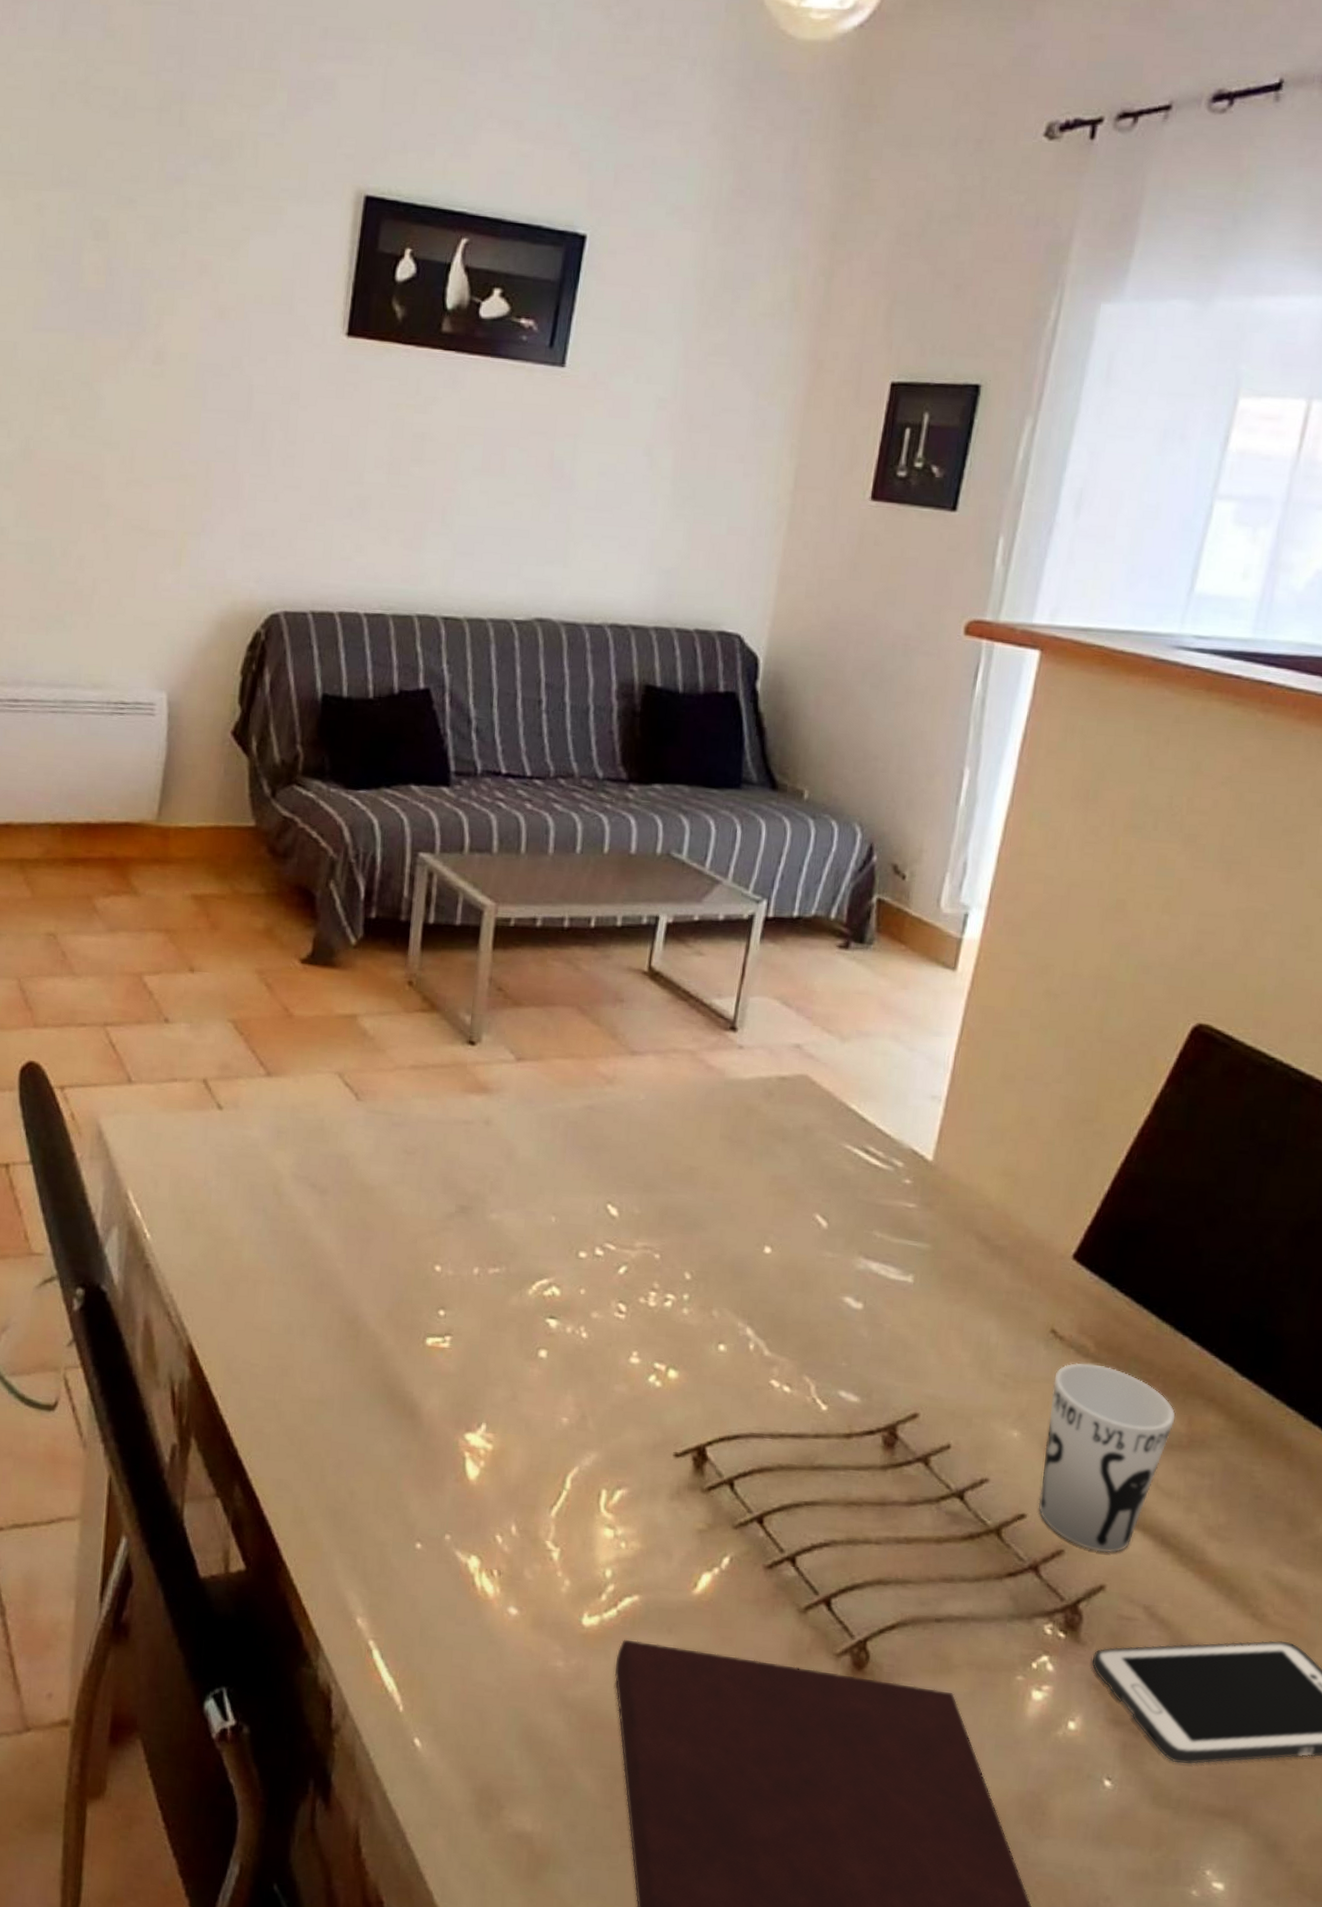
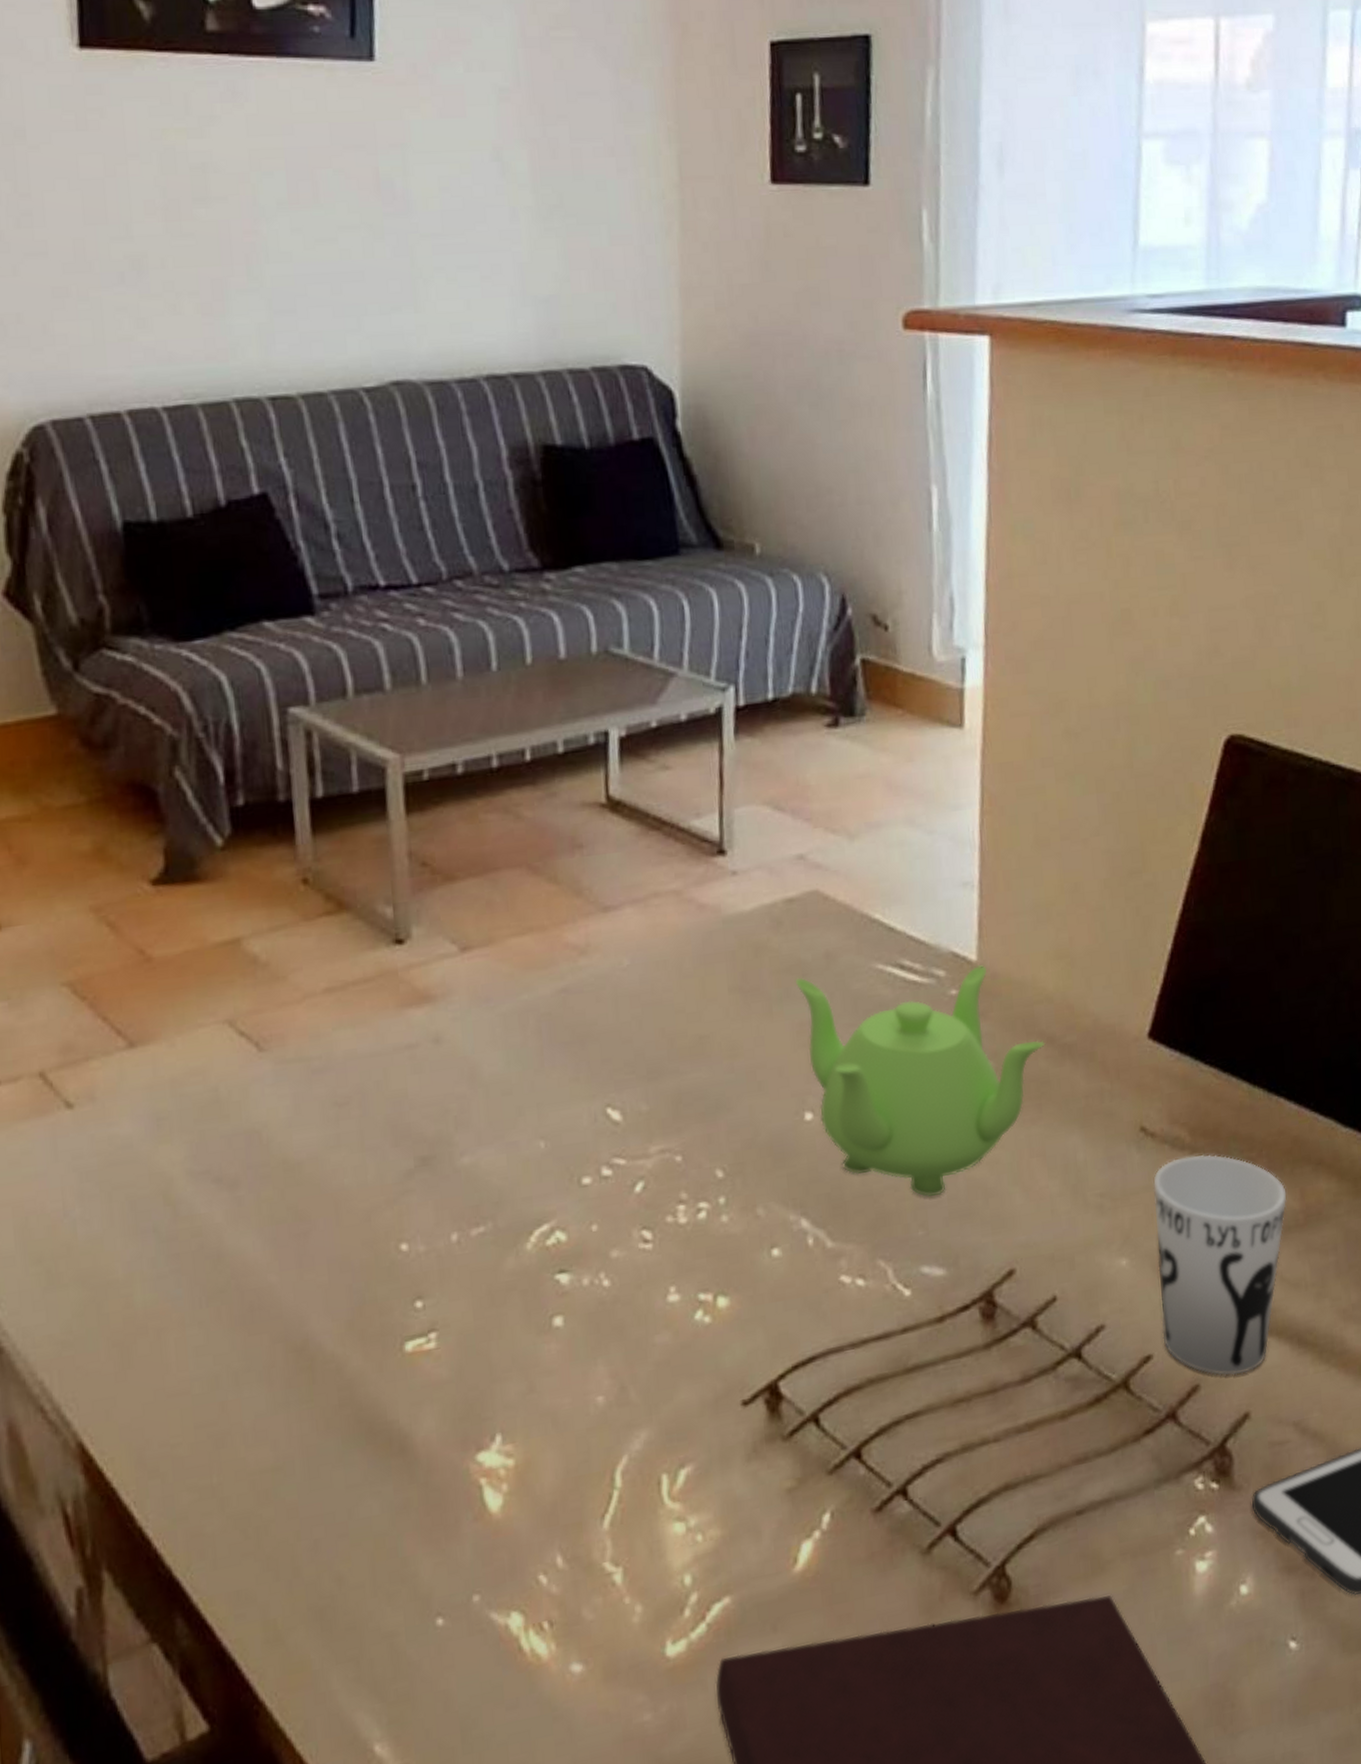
teapot: none [775,1140,980,1339] -> present [795,965,1046,1198]

